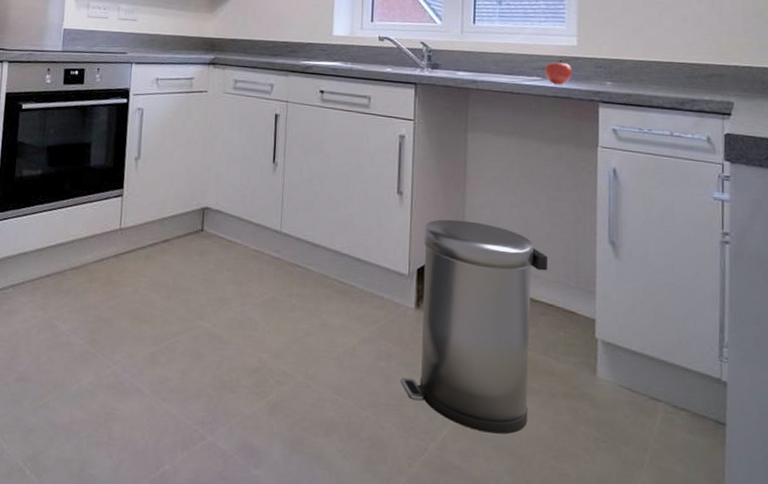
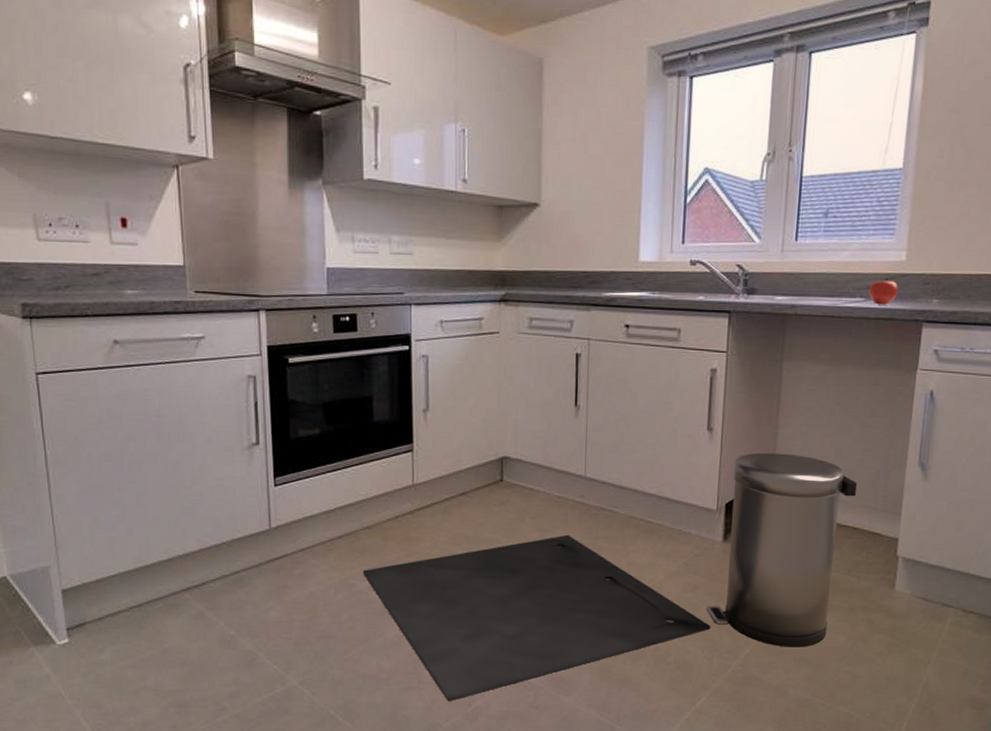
door mat: none [65,289,406,463] -> present [362,534,711,702]

